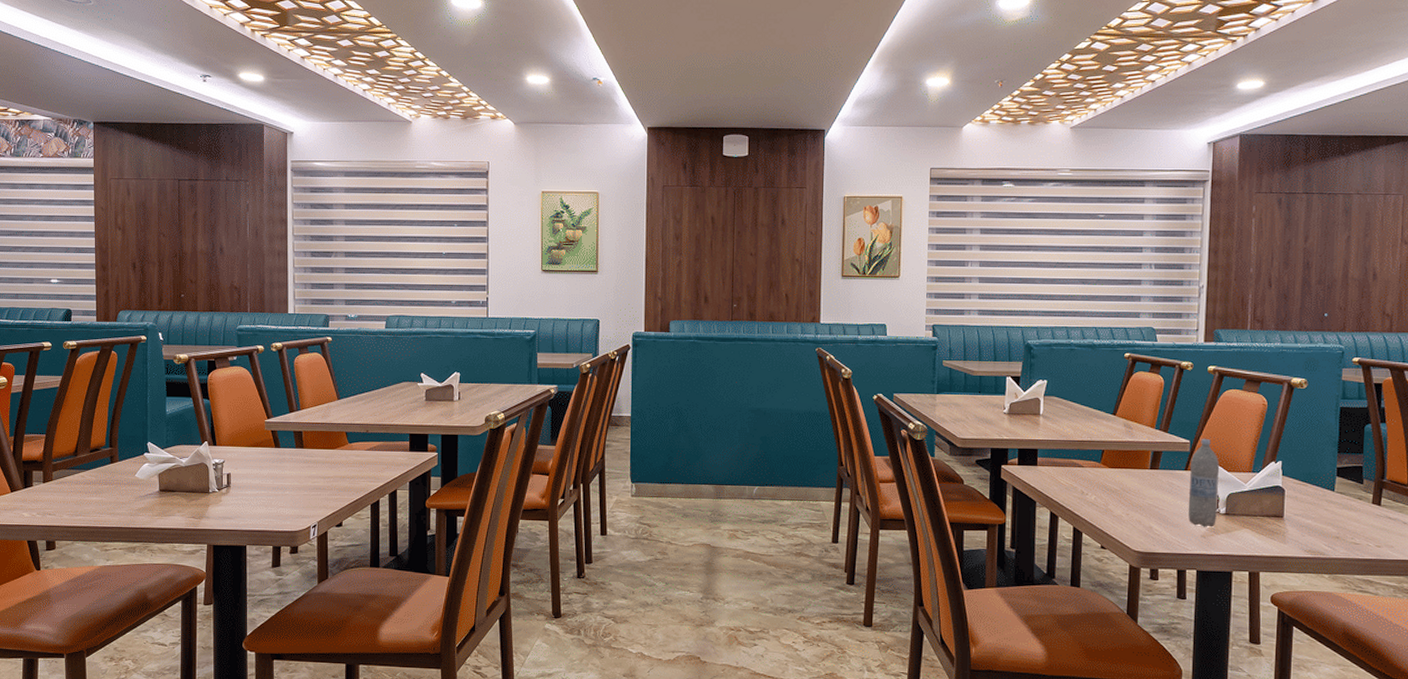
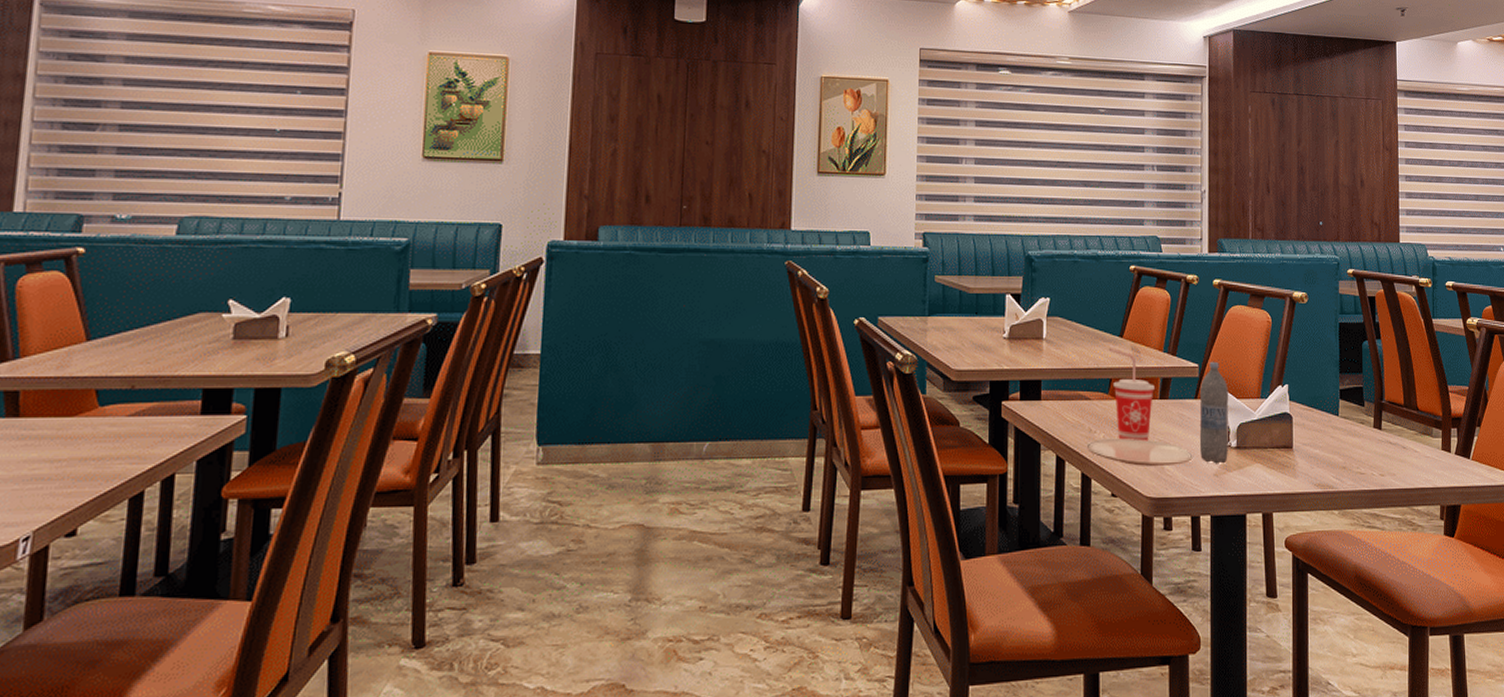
plate: none [1078,499,1182,526] -> present [1086,437,1194,466]
beverage cup: none [1101,424,1146,504] -> present [1108,348,1155,441]

